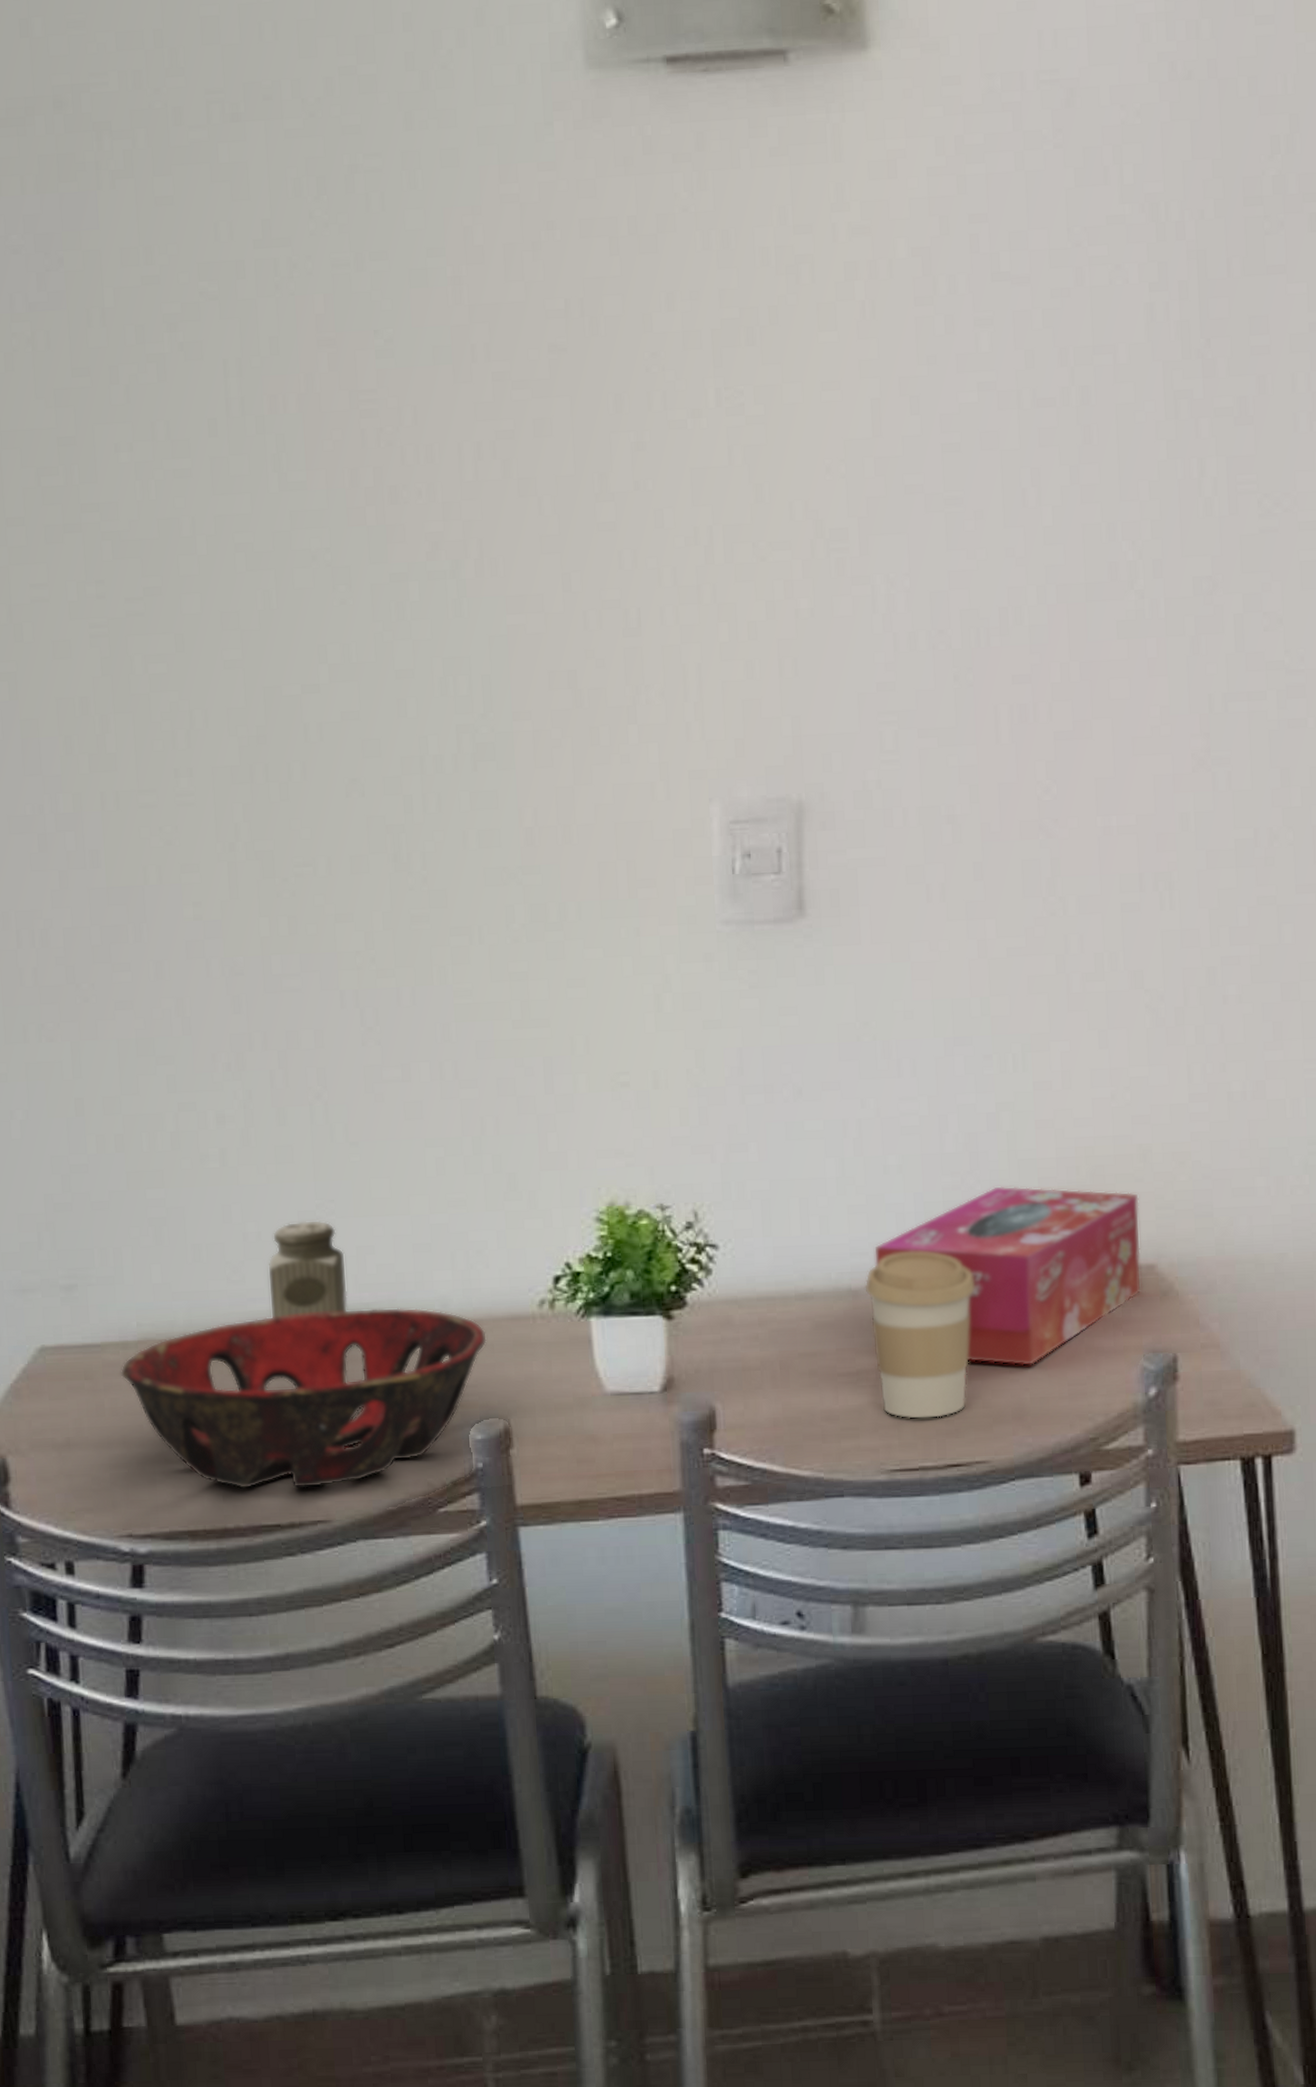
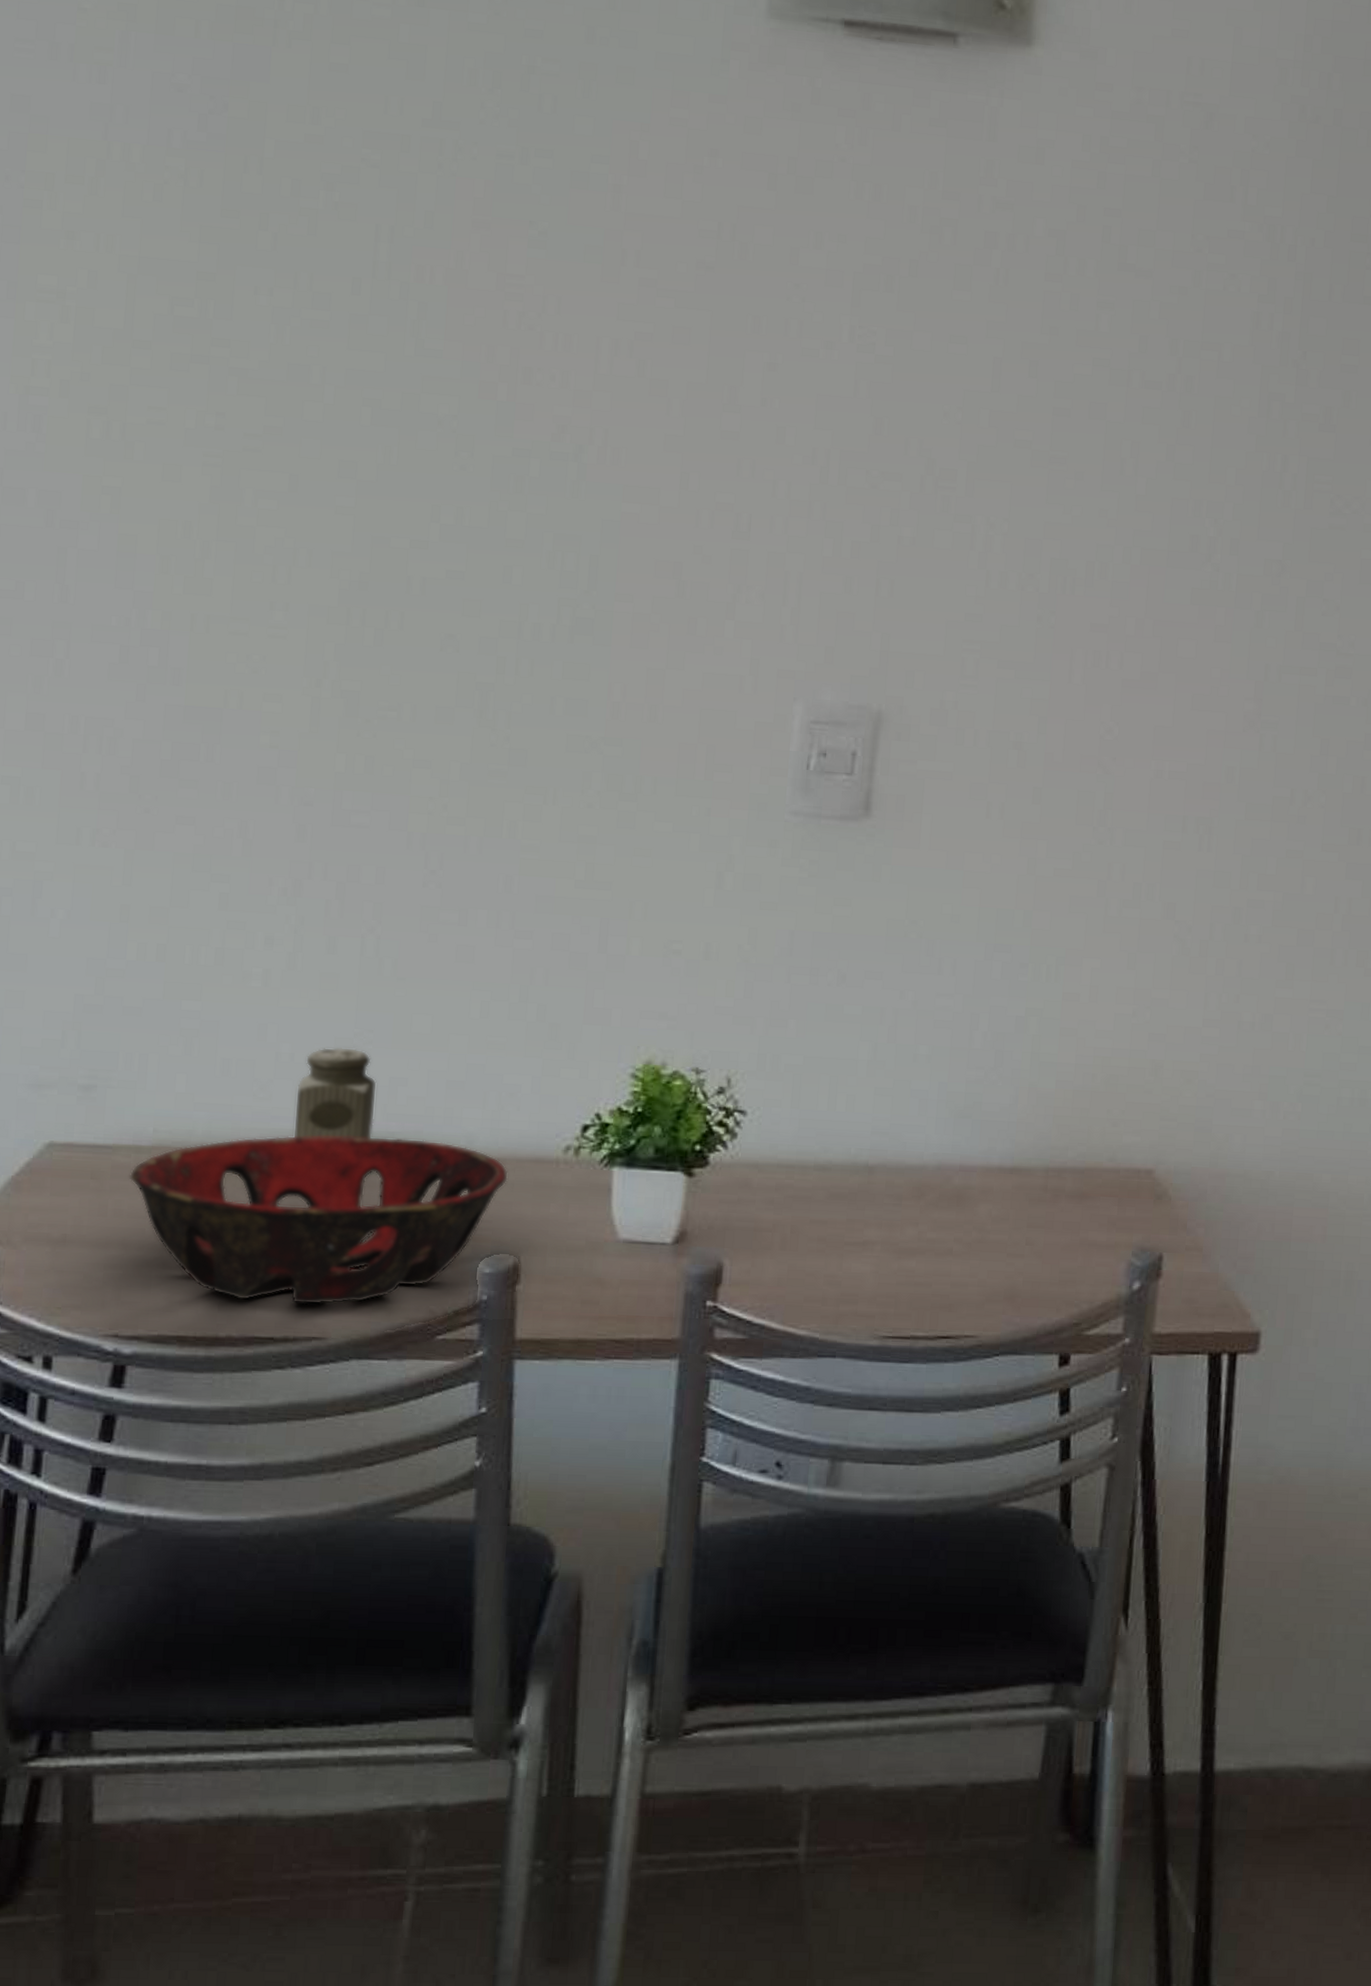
coffee cup: present [864,1251,975,1420] -> none [881,1135,985,1293]
tissue box: present [873,1186,1142,1367] -> none [893,1084,1146,1252]

